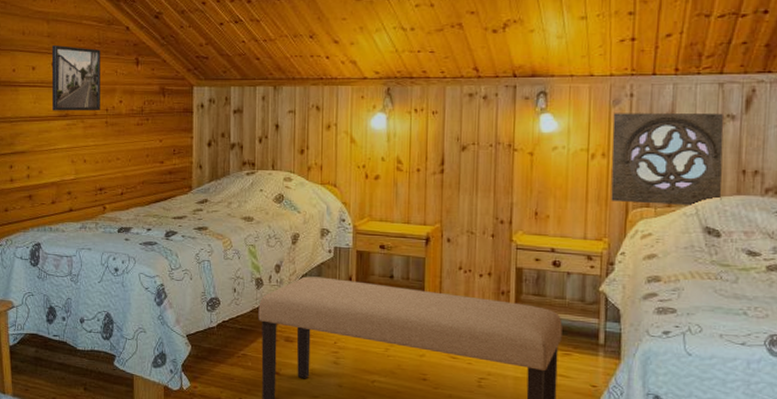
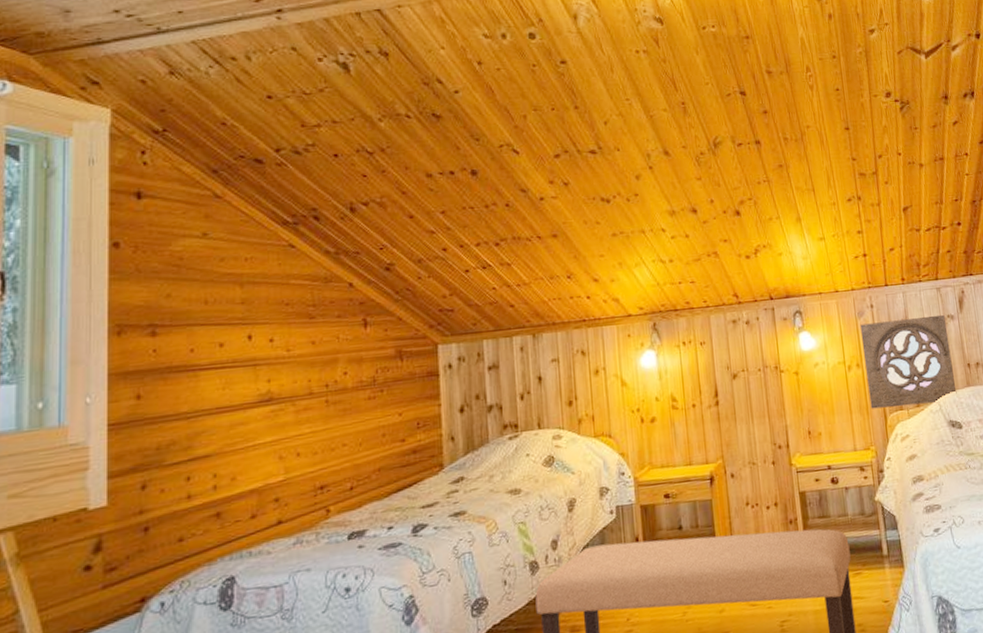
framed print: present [51,45,100,111] -> none [247,312,318,396]

